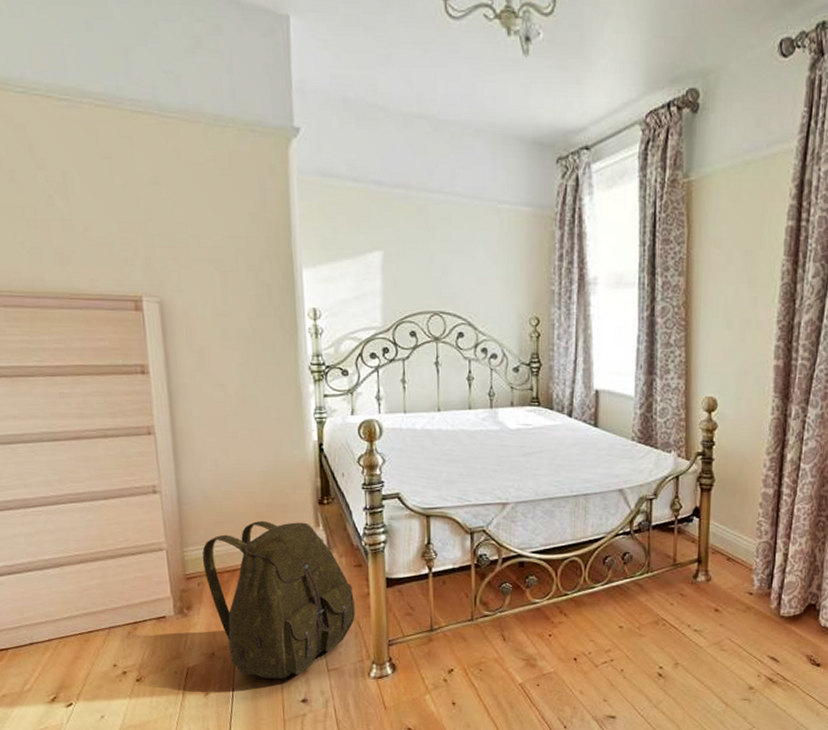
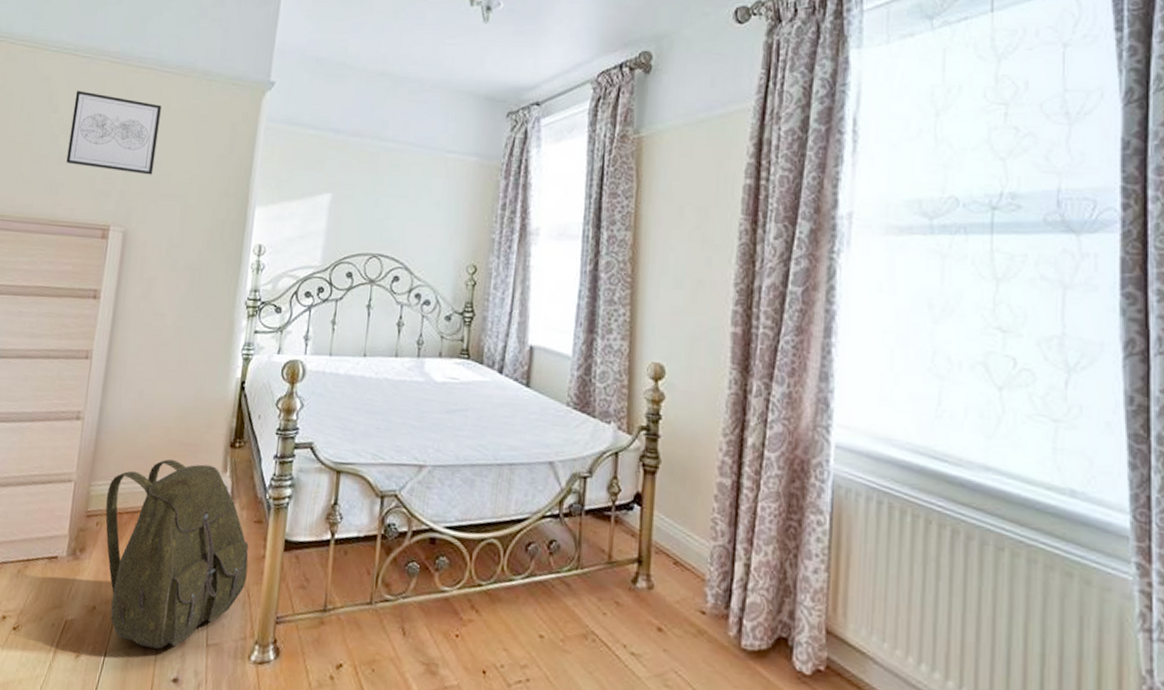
wall art: none [61,141,179,238] -> present [66,90,161,175]

